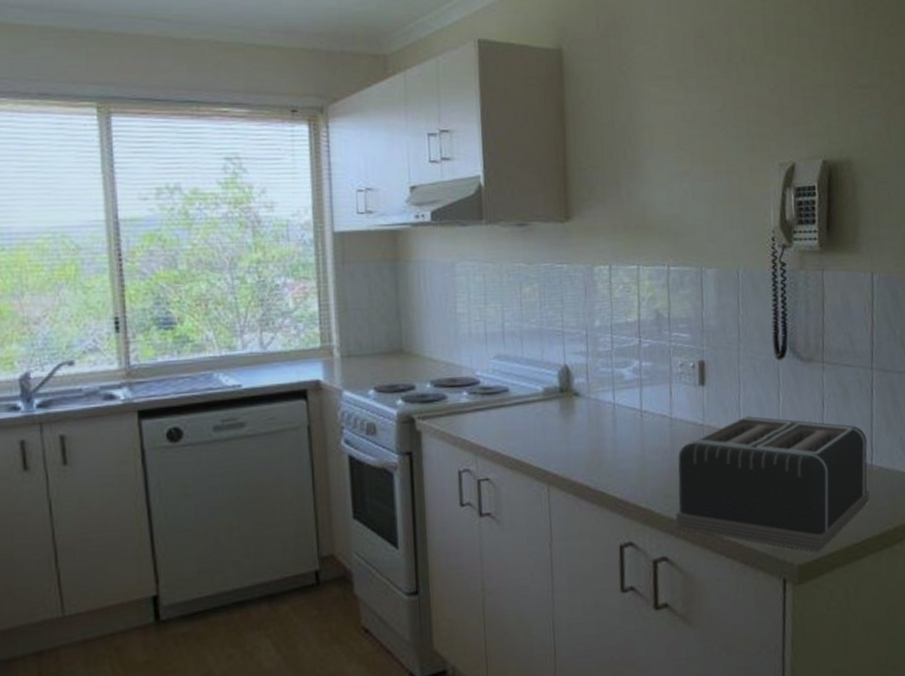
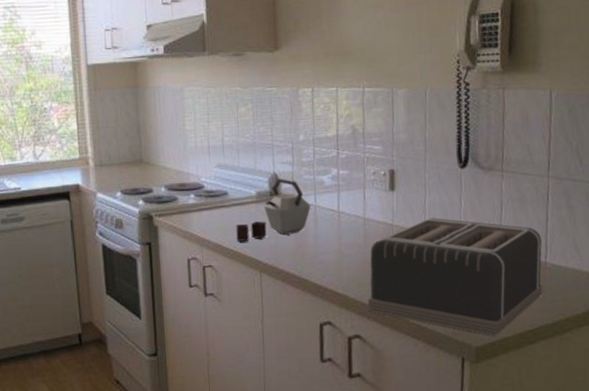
kettle: none [518,372,609,448] -> present [236,178,311,242]

